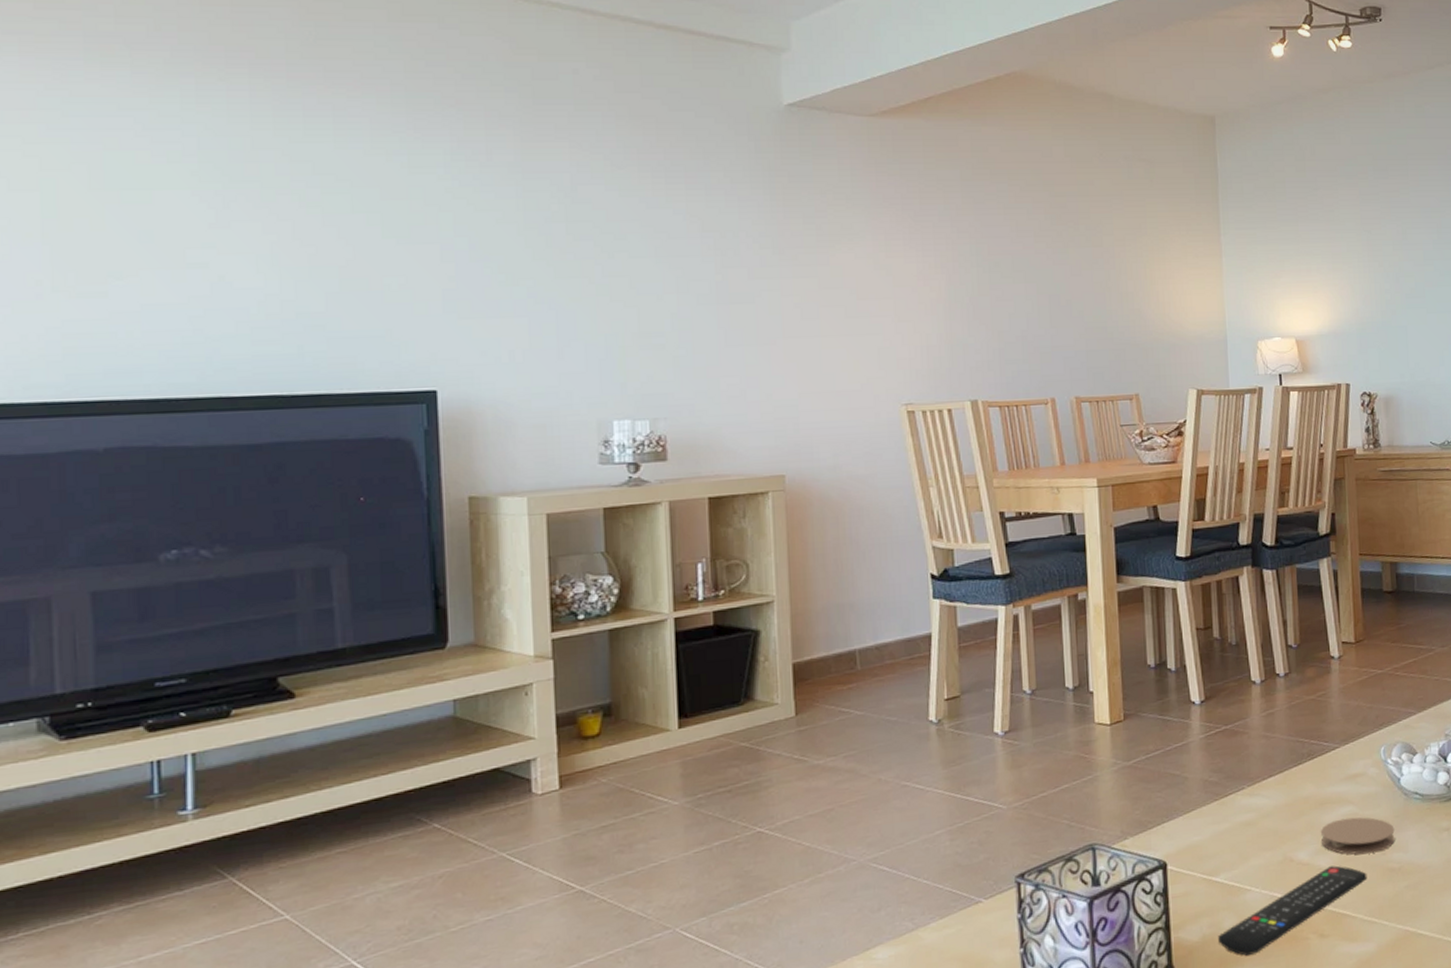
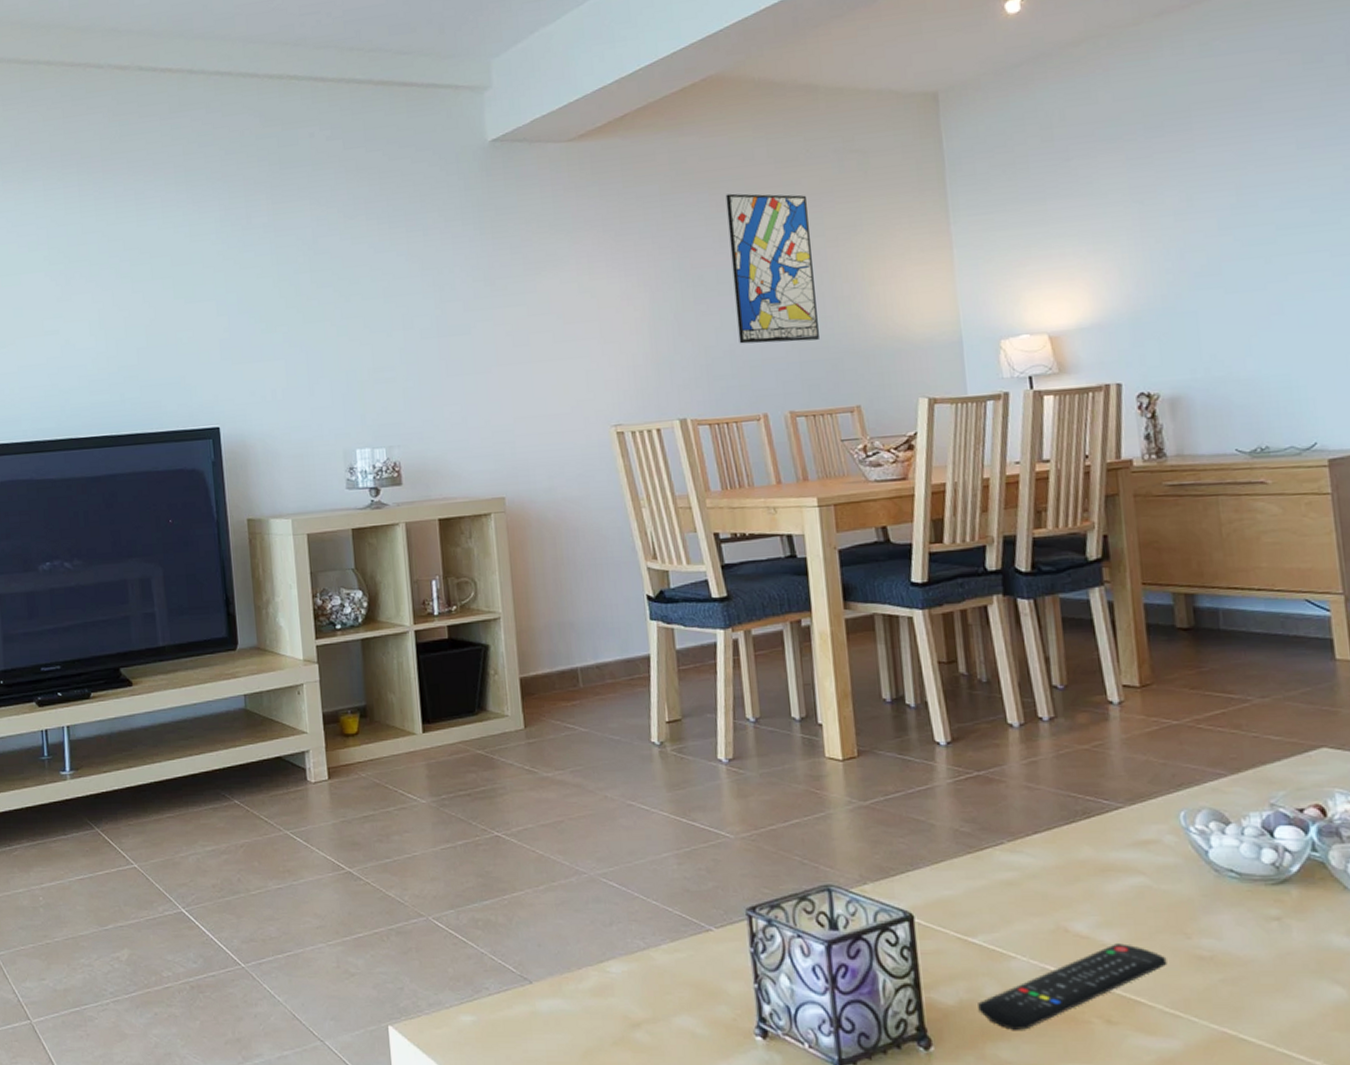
wall art: none [1024,186,1105,332] -> present [725,193,819,344]
coaster: present [1320,817,1395,855] -> none [1103,890,1204,935]

